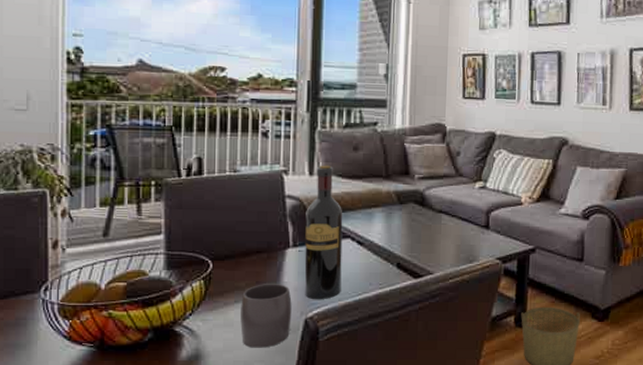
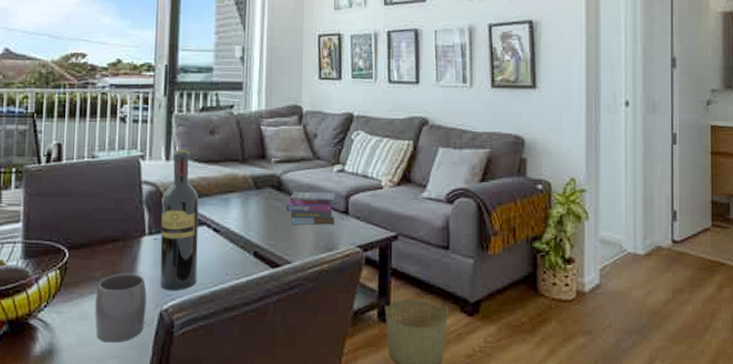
books: none [428,206,477,238] -> present [285,191,335,225]

